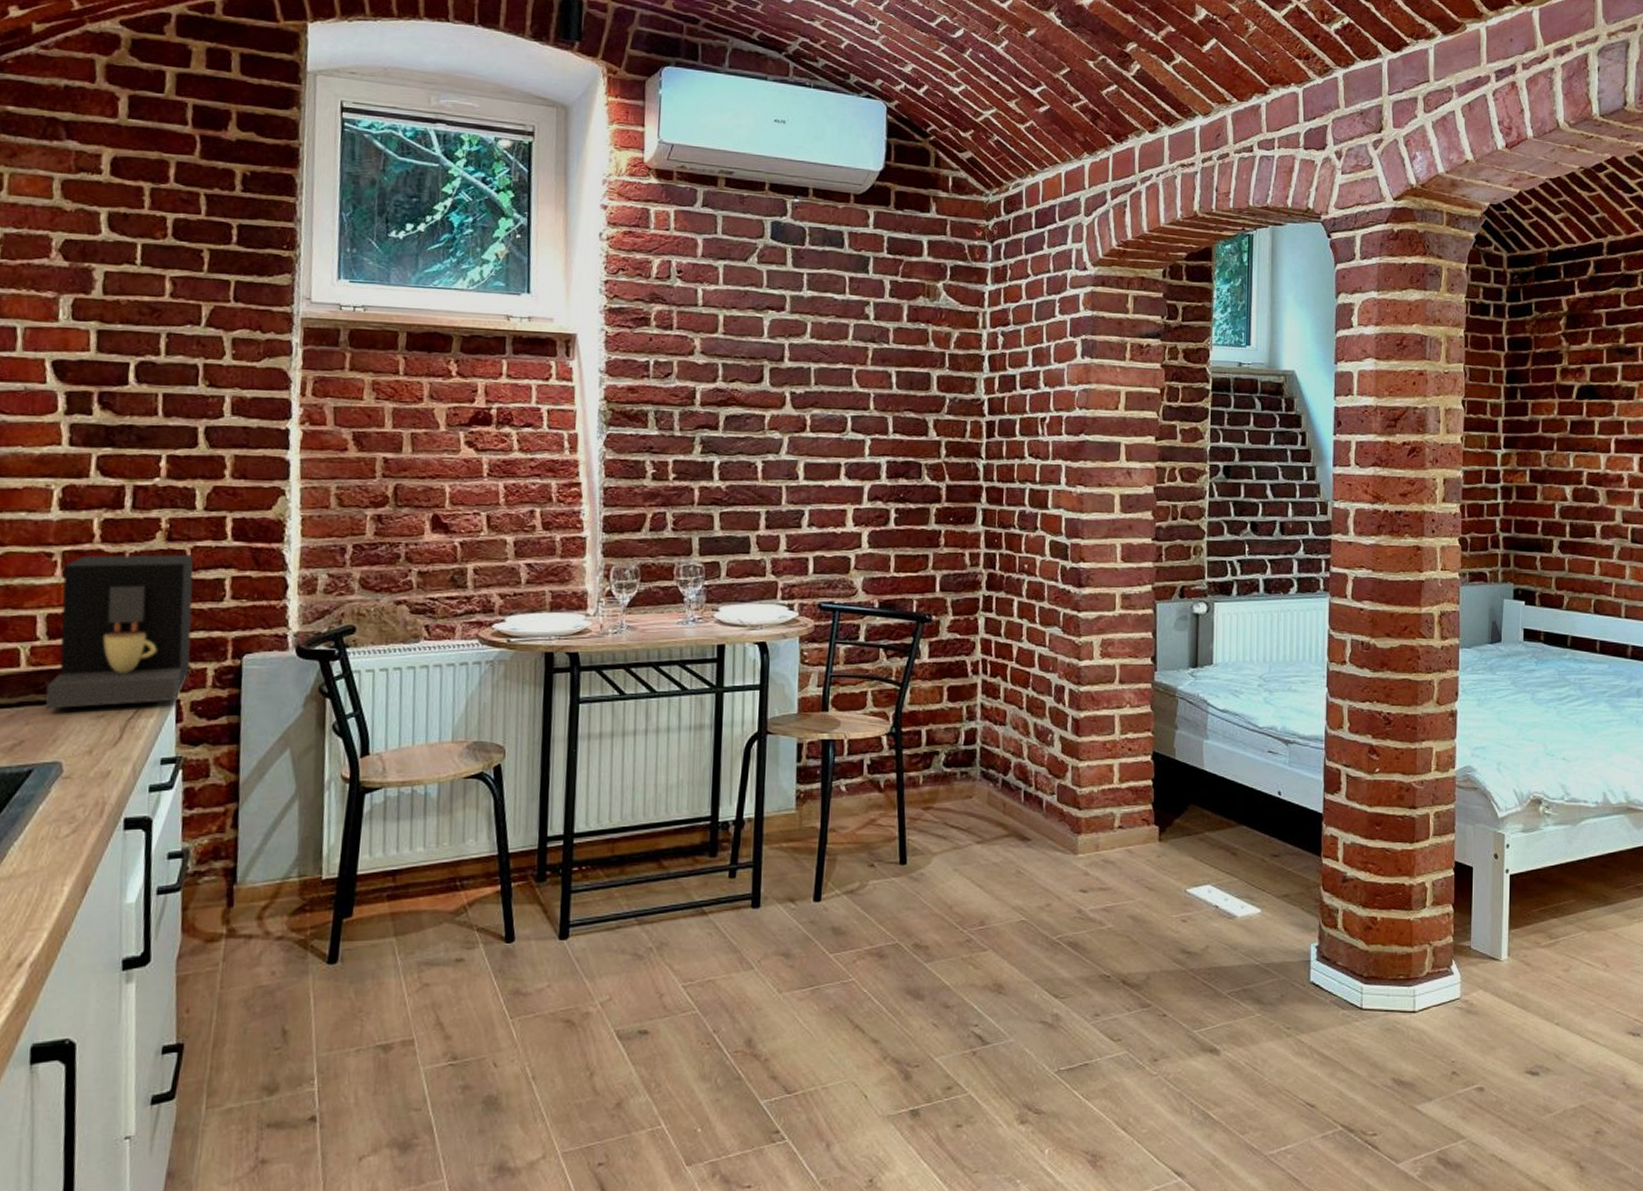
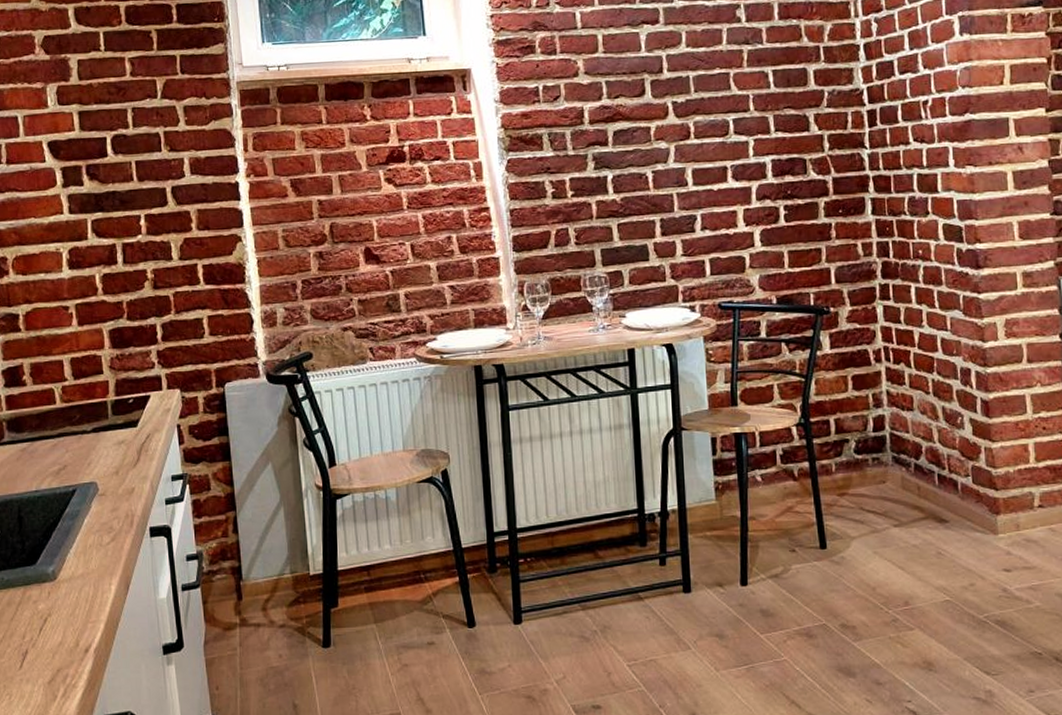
coffee maker: present [45,554,194,709] -> none [77,299,185,438]

